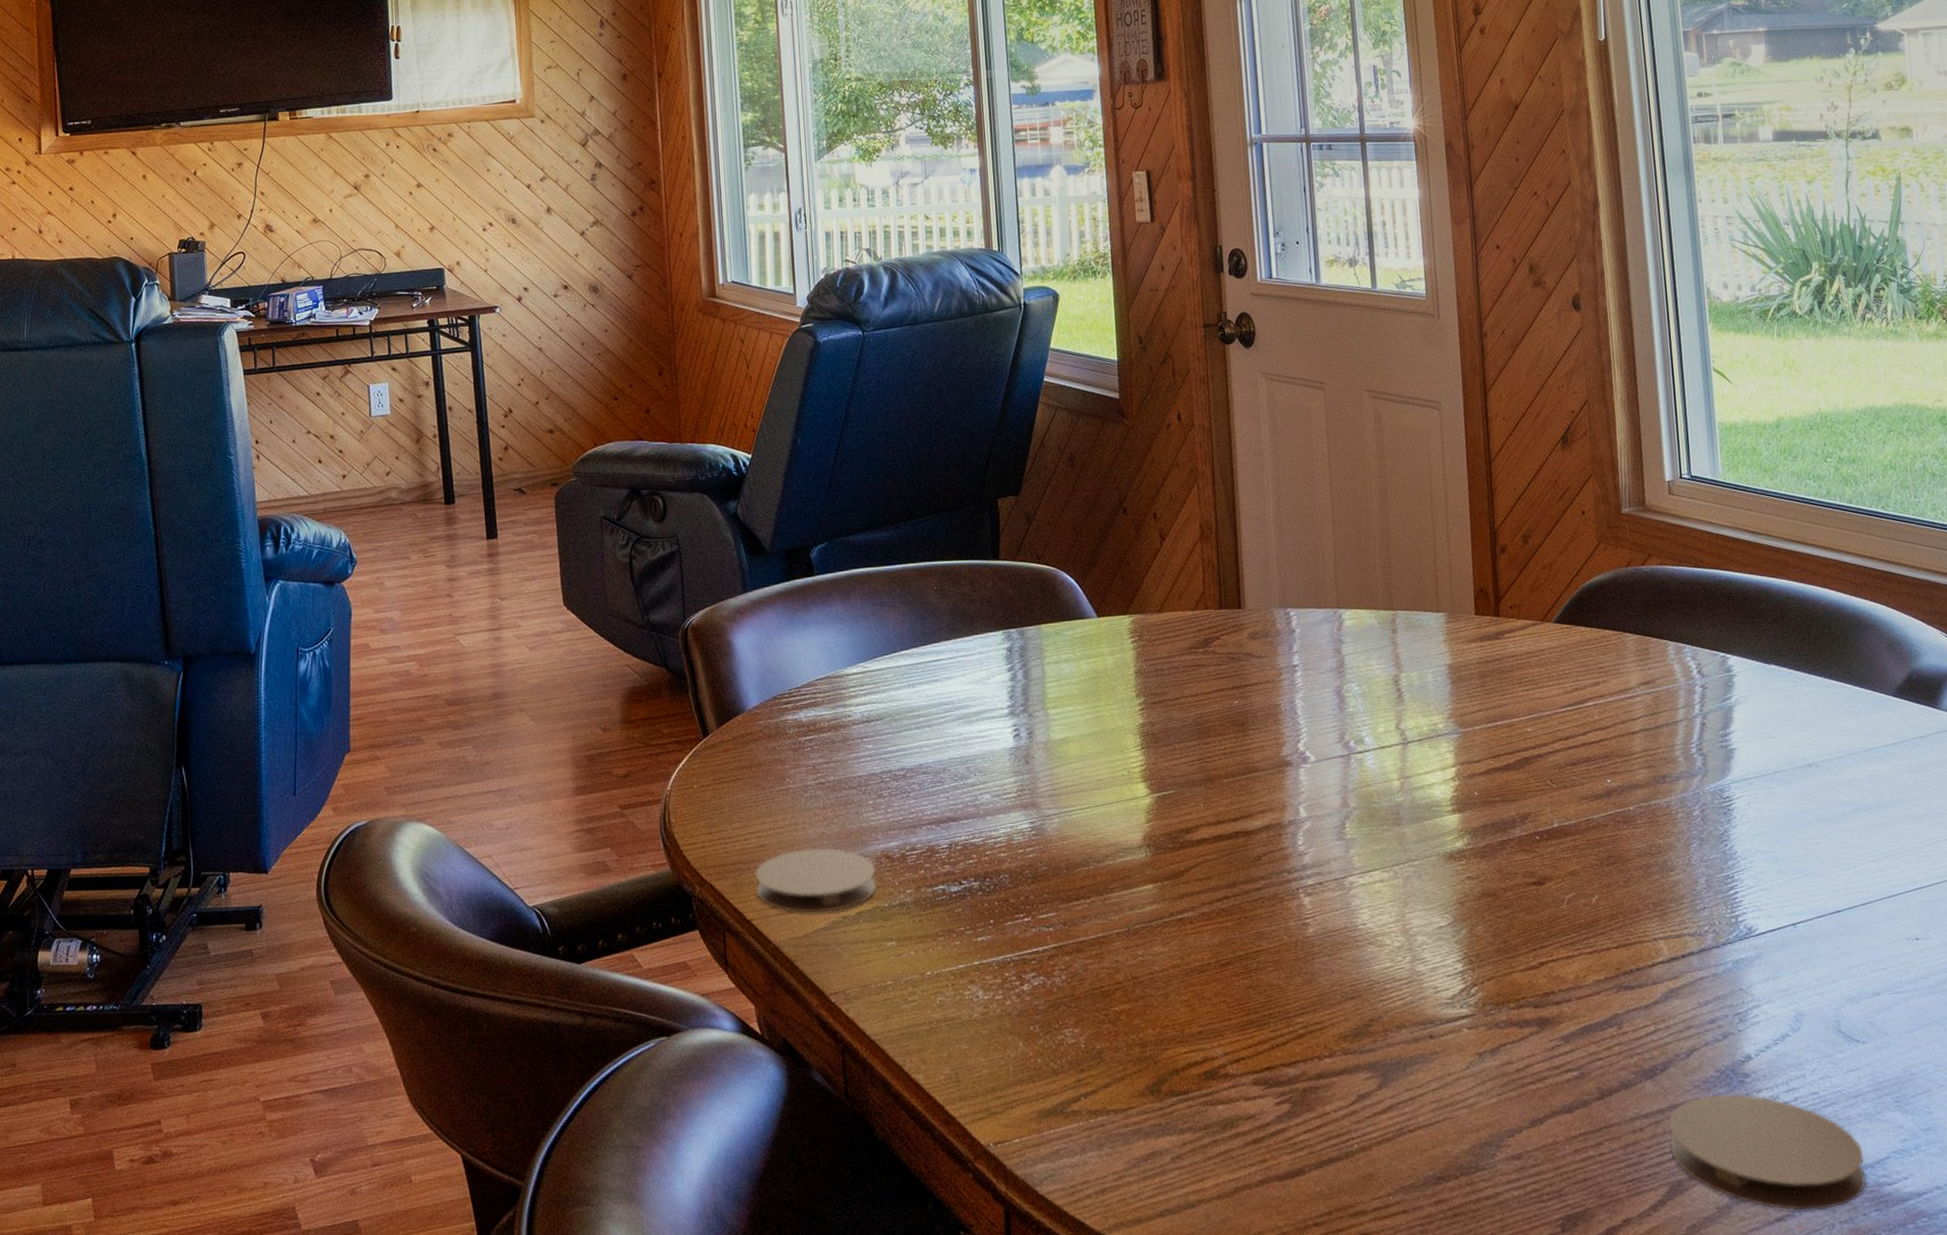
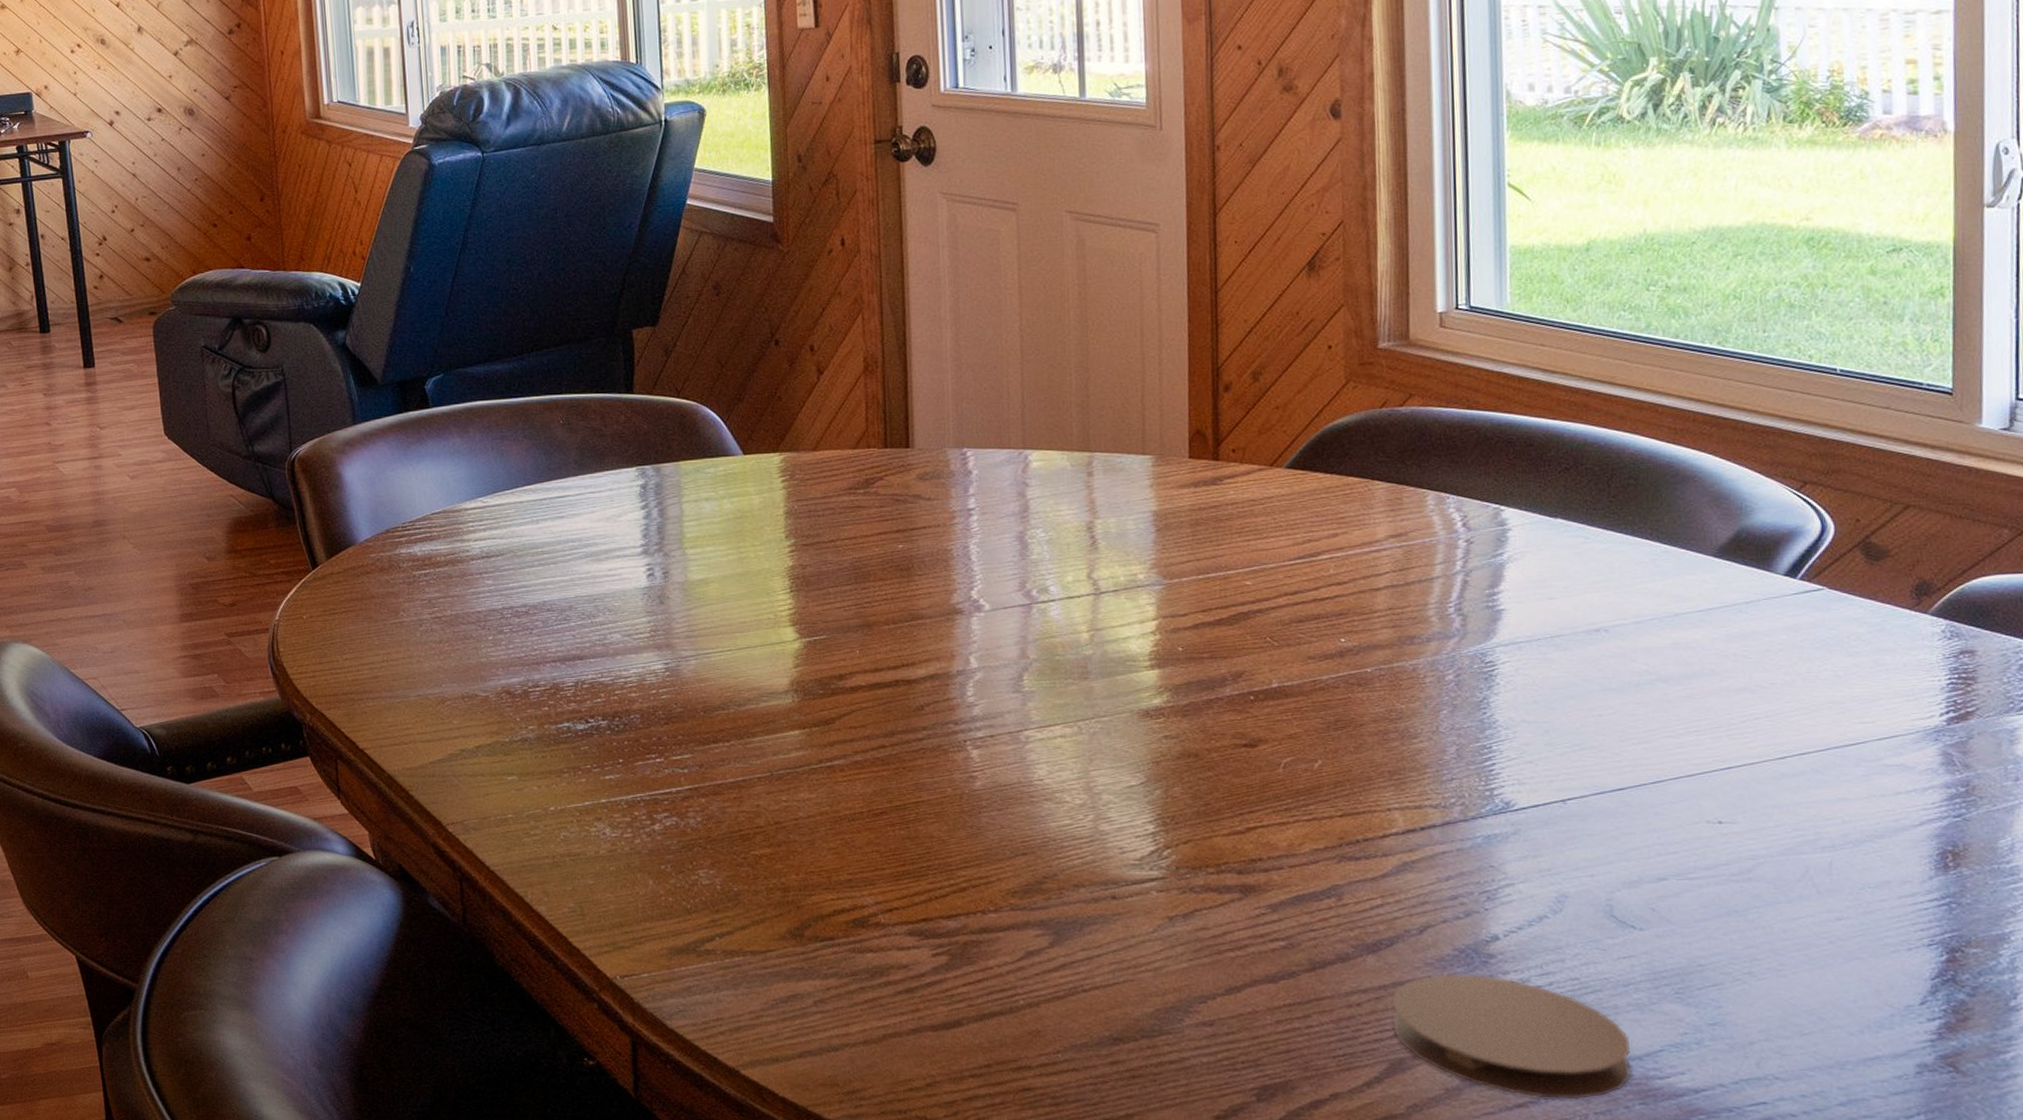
coaster: present [755,847,878,914] -> none [368,681,498,745]

